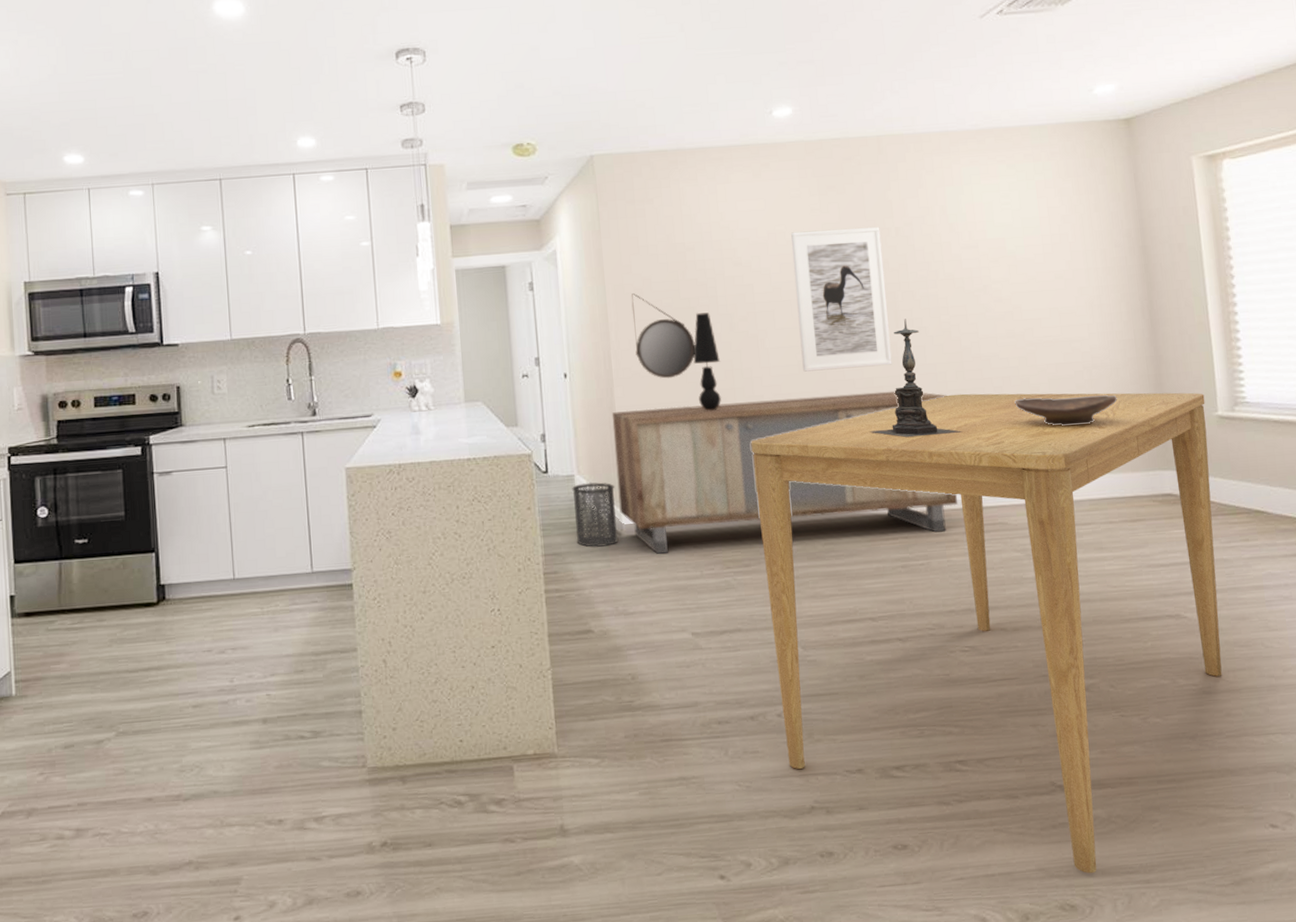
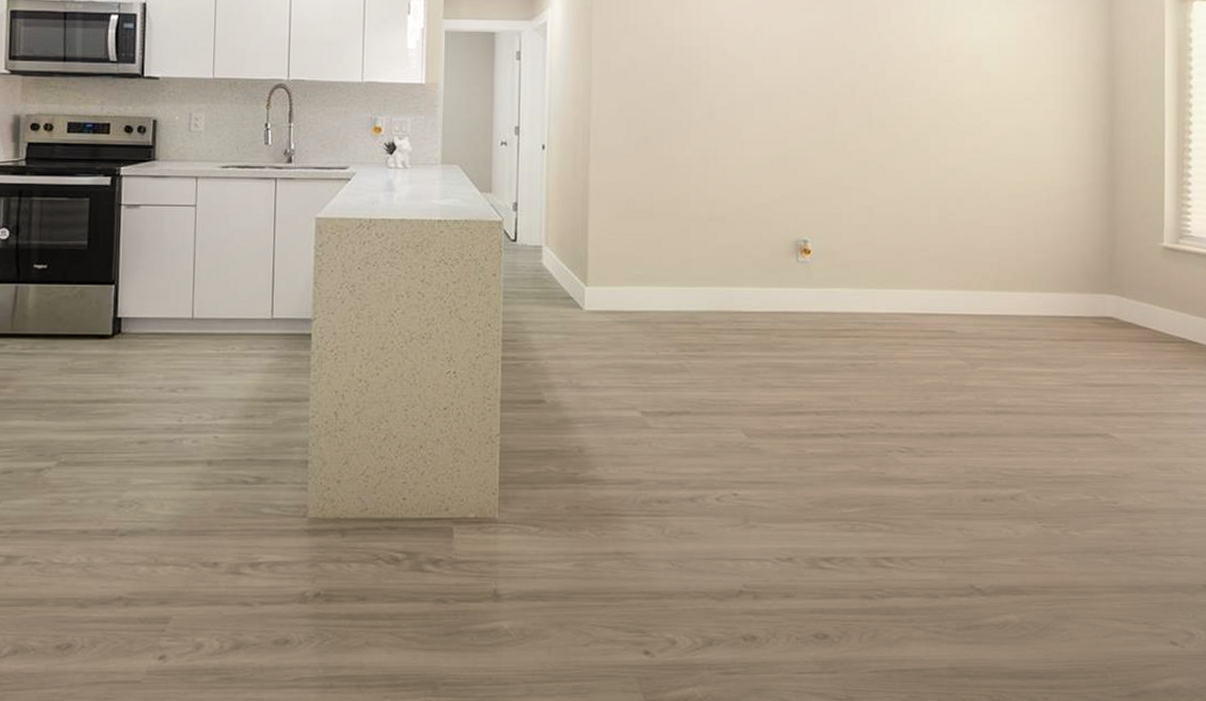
trash can: present [572,482,618,548] -> none [539,254,581,320]
sideboard: present [612,391,958,555] -> none [583,187,911,334]
home mirror: present [631,293,696,379] -> none [614,73,674,160]
table lamp: present [693,312,721,411] -> none [670,97,696,195]
dining table: present [751,392,1222,874] -> none [717,202,1153,676]
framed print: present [791,227,892,372] -> none [775,28,863,168]
candle holder: present [869,319,963,438] -> none [833,124,922,240]
decorative bowl: present [1014,394,1117,426] -> none [974,212,1071,244]

